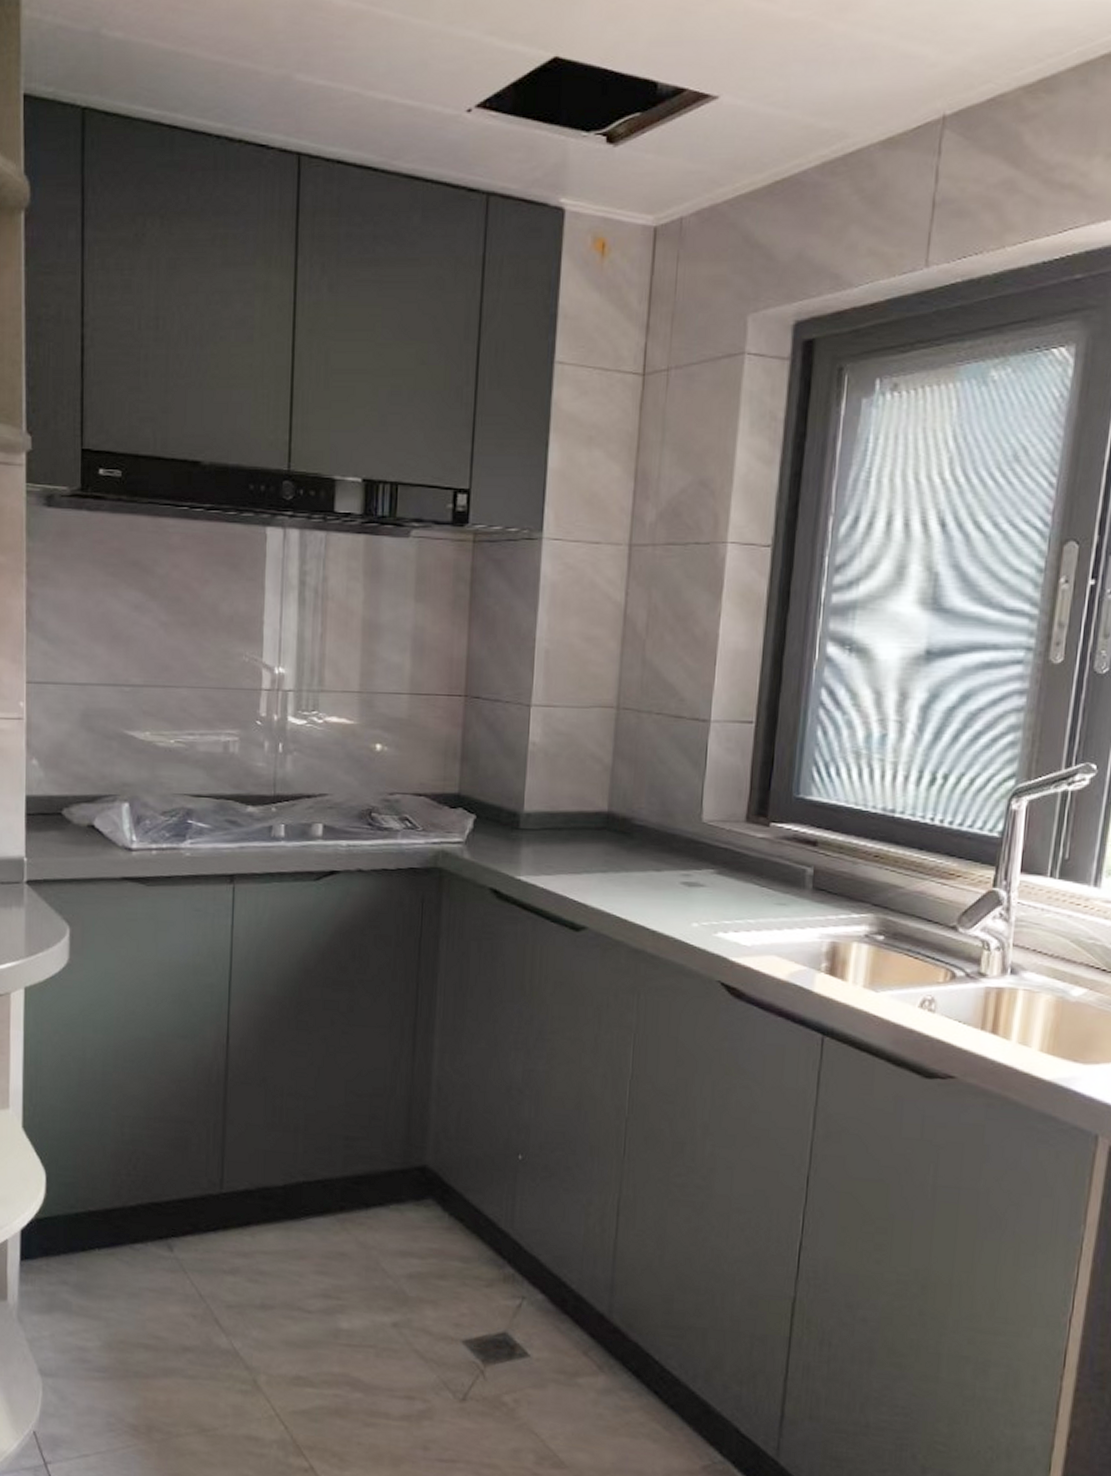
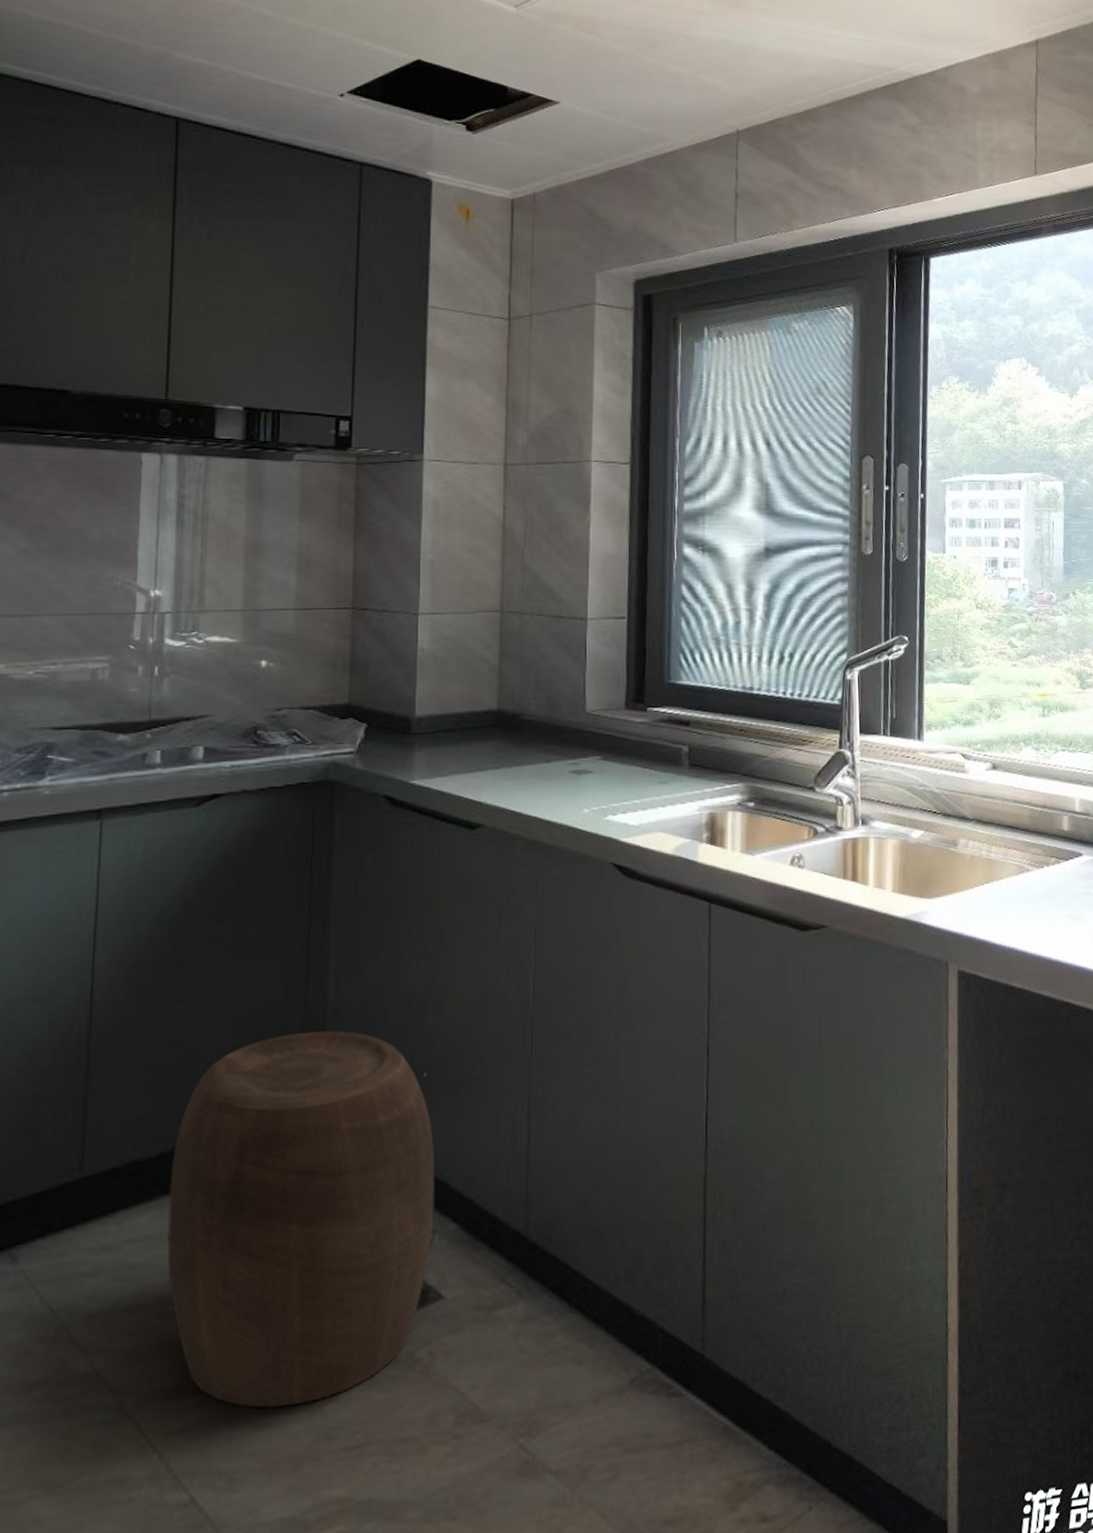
stool: none [291,1100,527,1416] -> present [167,1030,435,1409]

